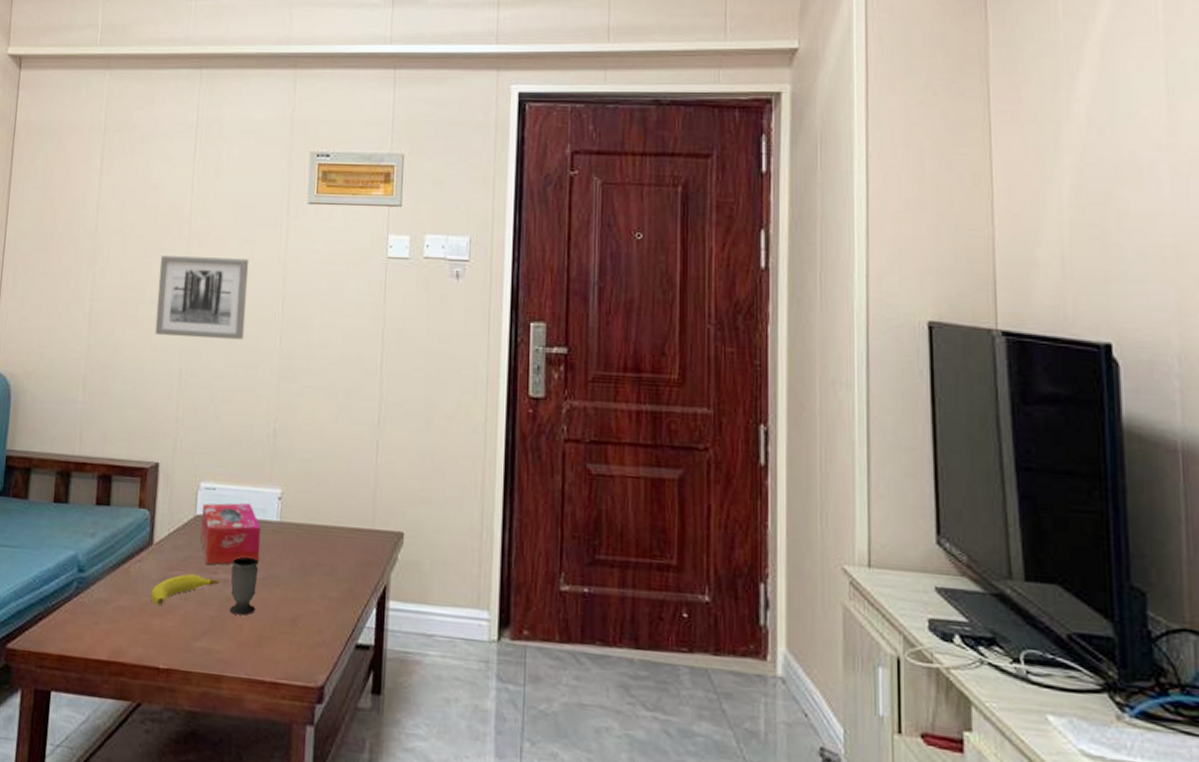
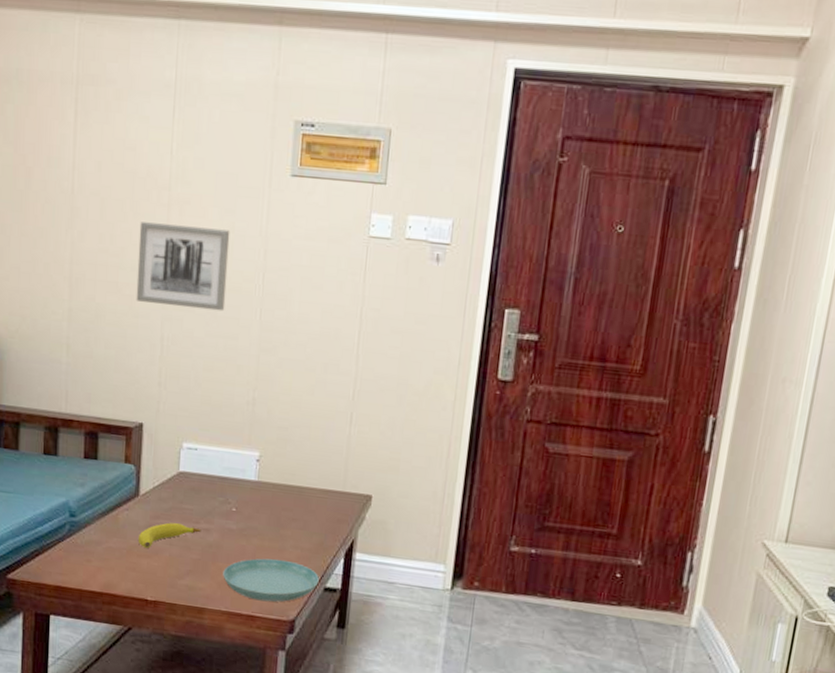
tissue box: present [200,503,261,565] -> none [183,461,240,516]
cup: present [229,556,259,616] -> none [211,509,238,560]
saucer: none [243,612,350,665] -> present [223,558,319,602]

